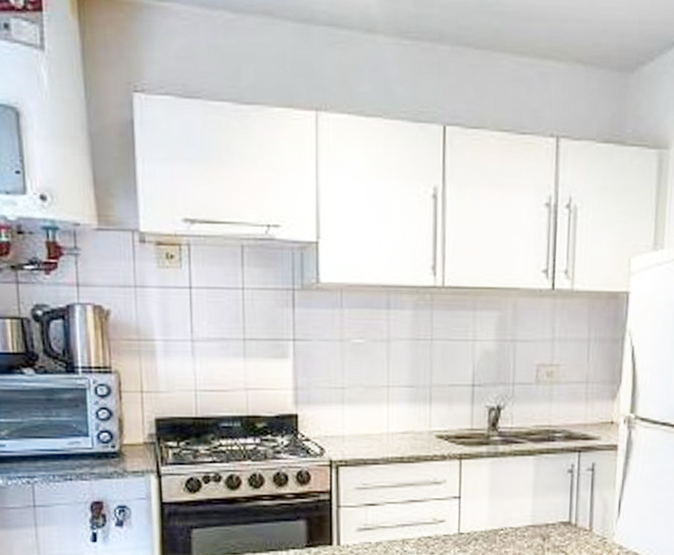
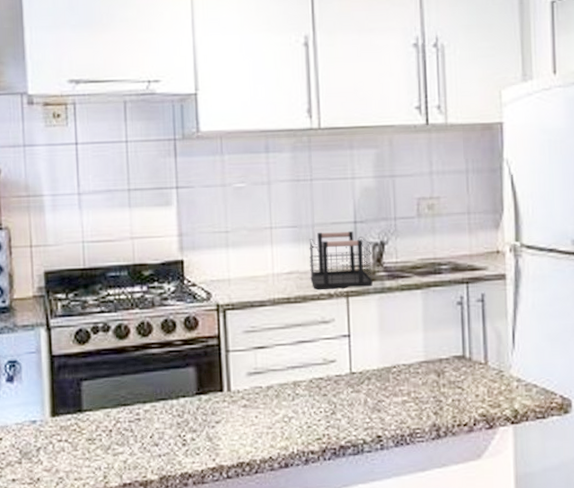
dish rack: none [425,393,488,451] -> present [309,230,373,289]

